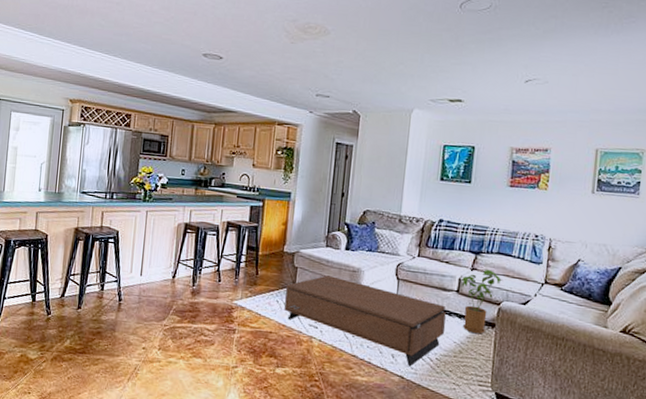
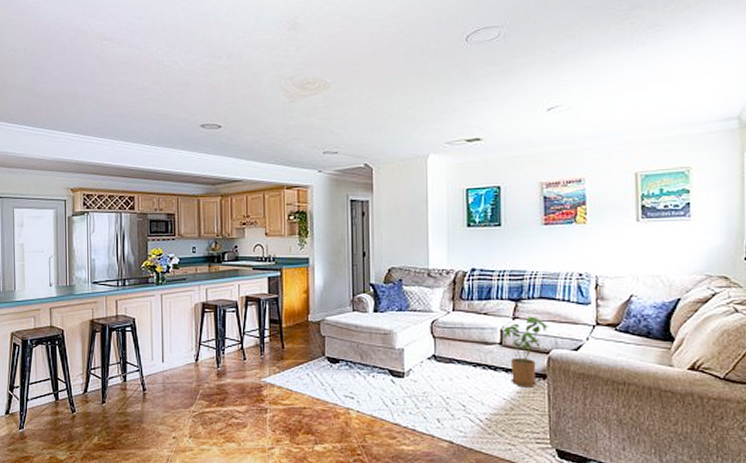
coffee table: present [284,275,446,367] -> none [316,342,491,430]

